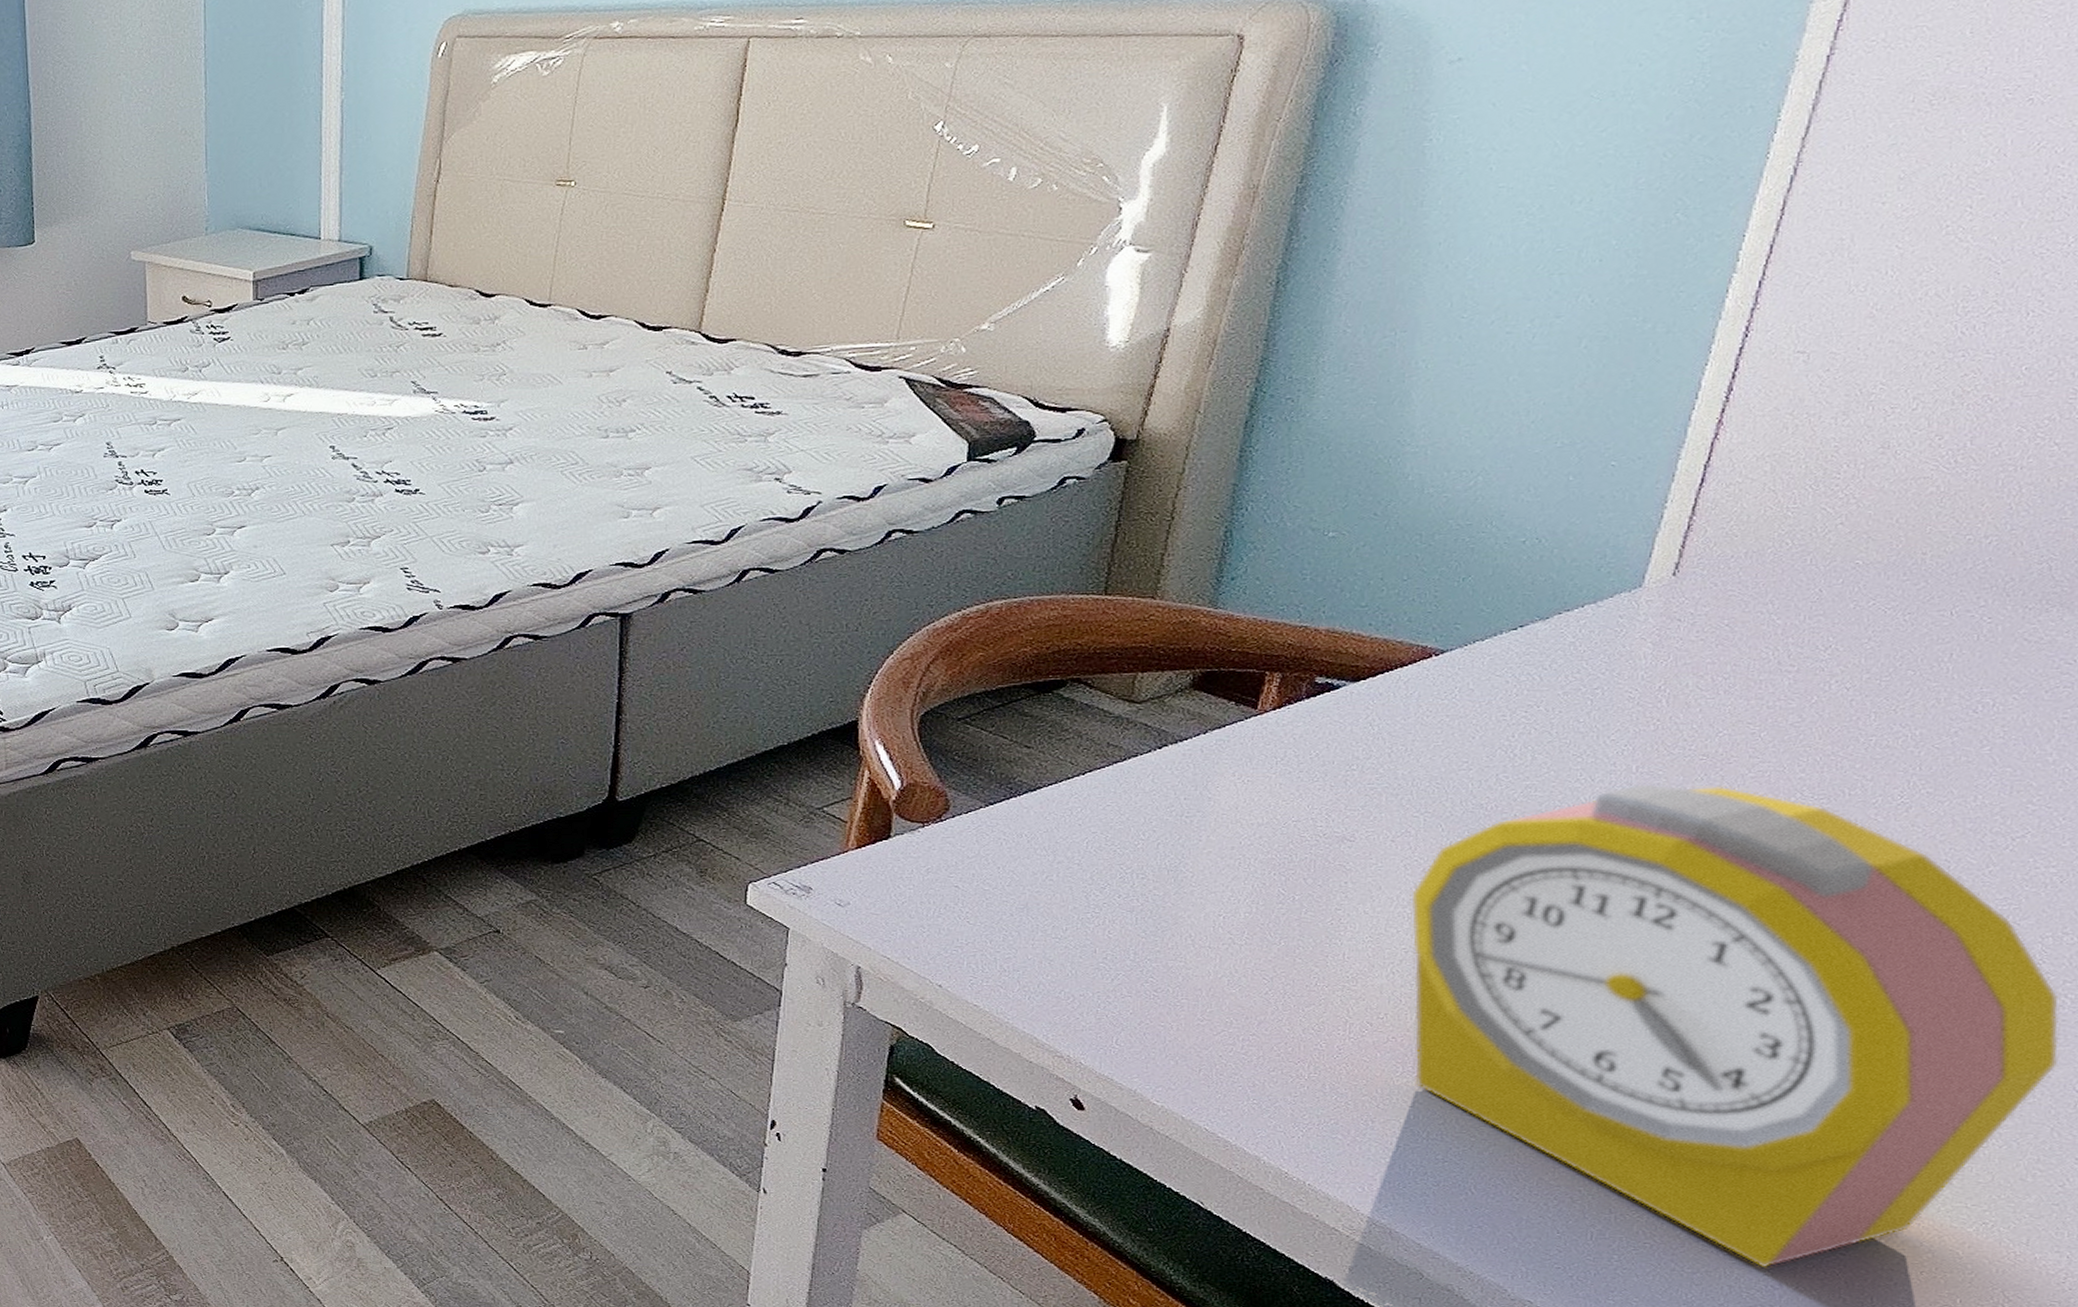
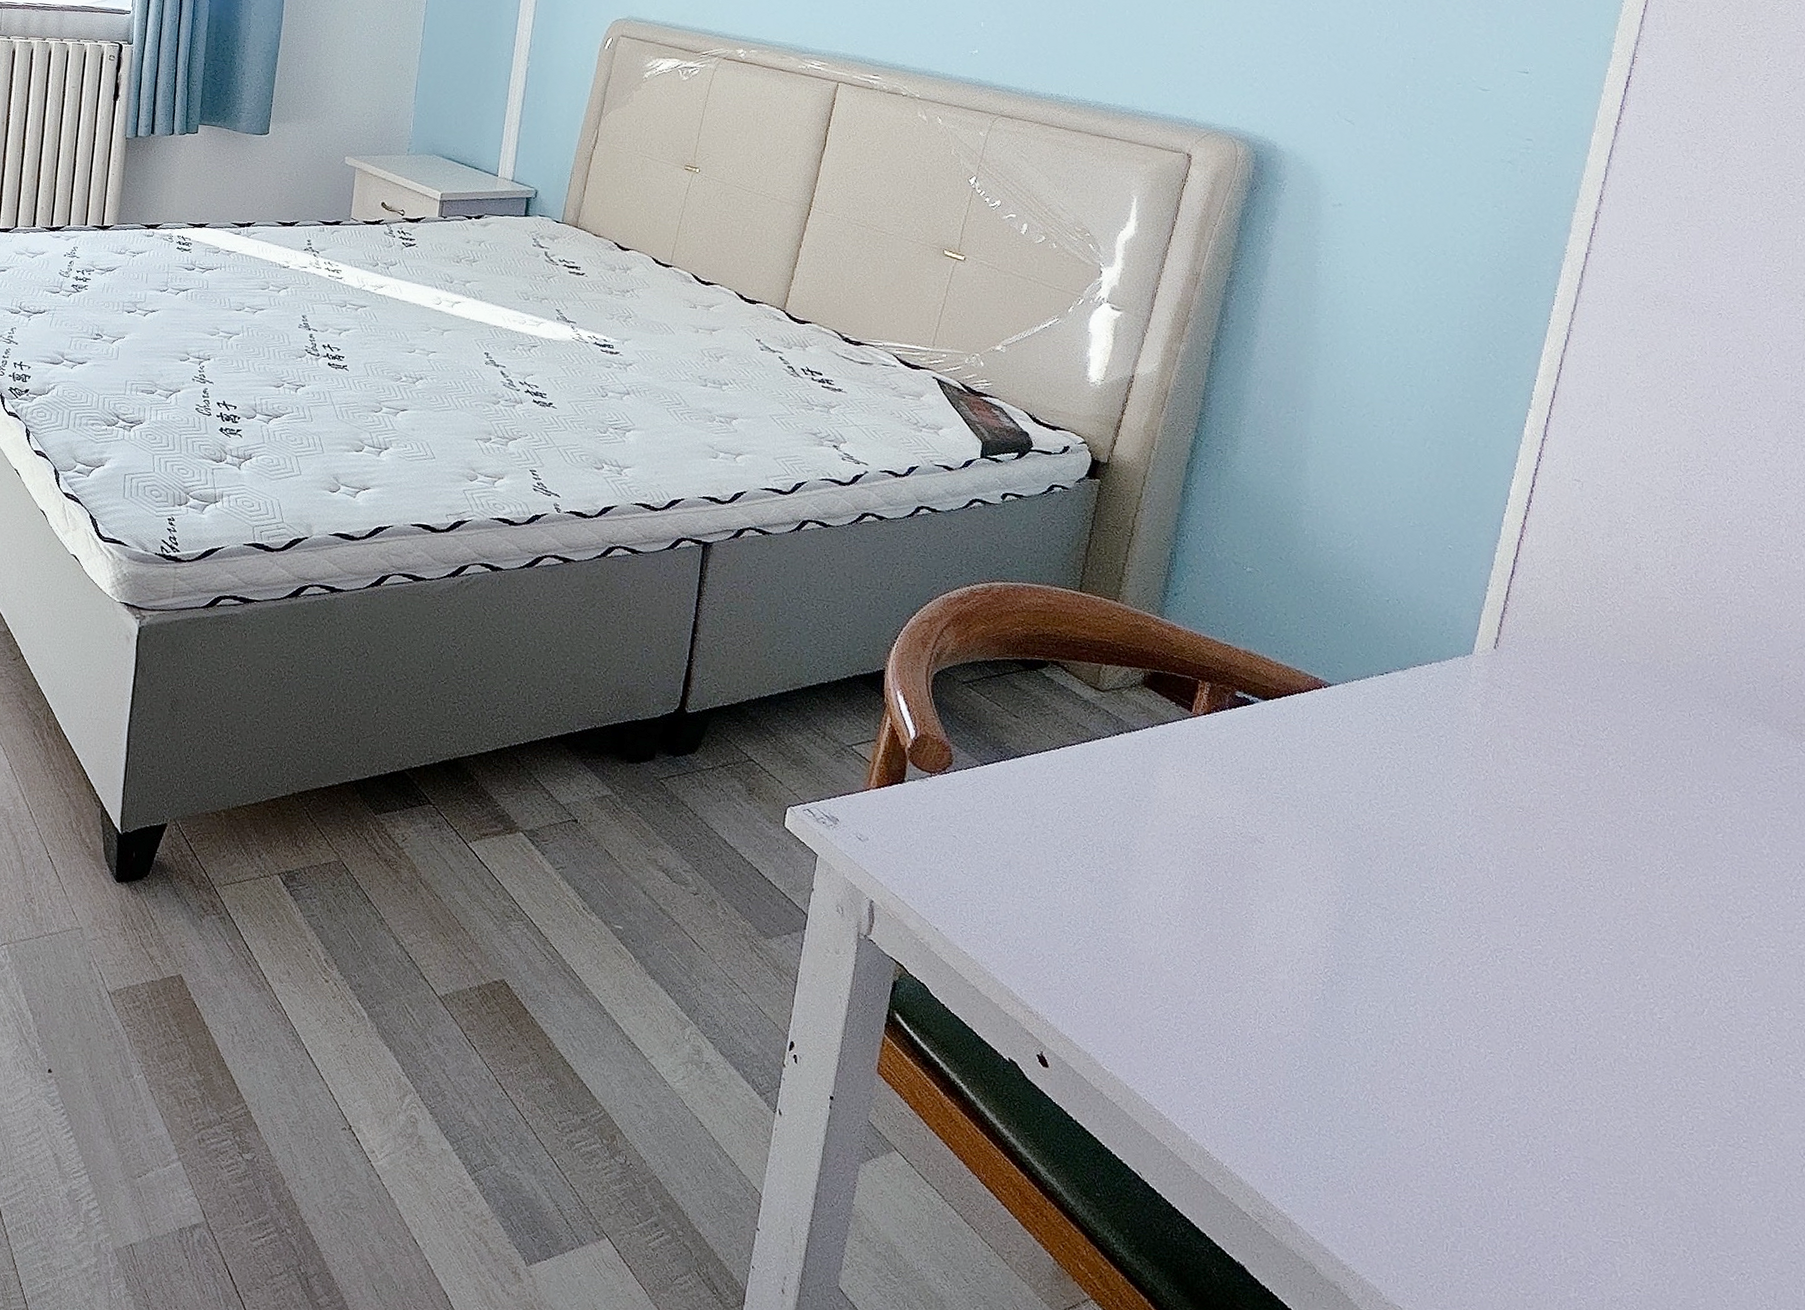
alarm clock: present [1411,783,2060,1269] -> none [1306,825,1787,1297]

